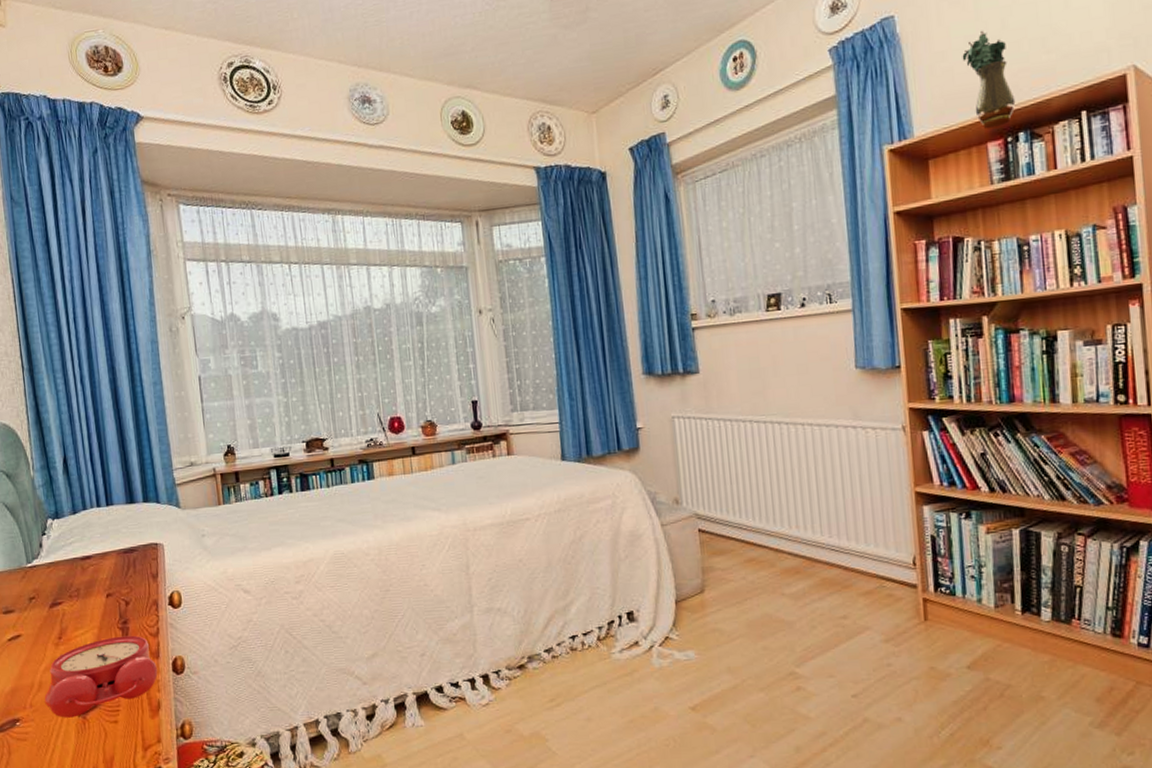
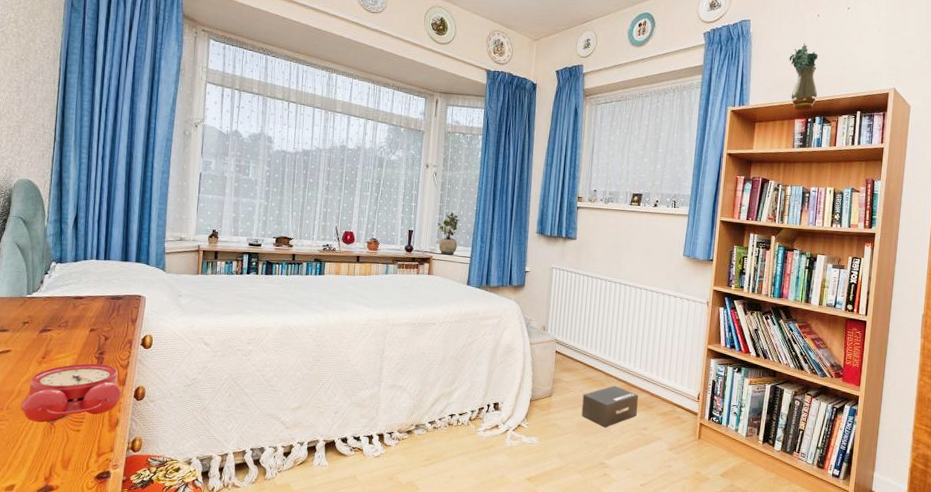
potted plant: none [507,366,540,426] -> present [437,212,459,256]
box: none [747,564,829,624] -> present [581,386,638,428]

